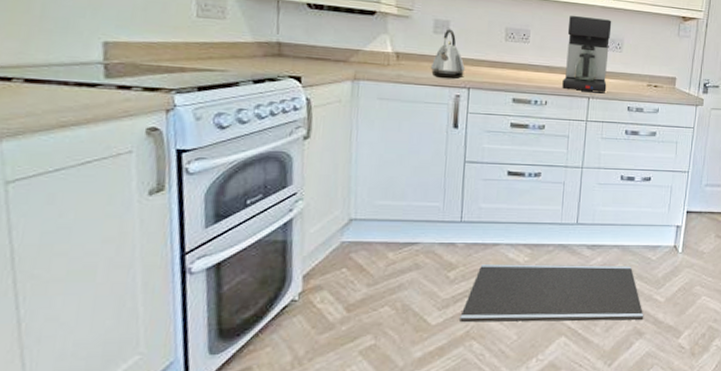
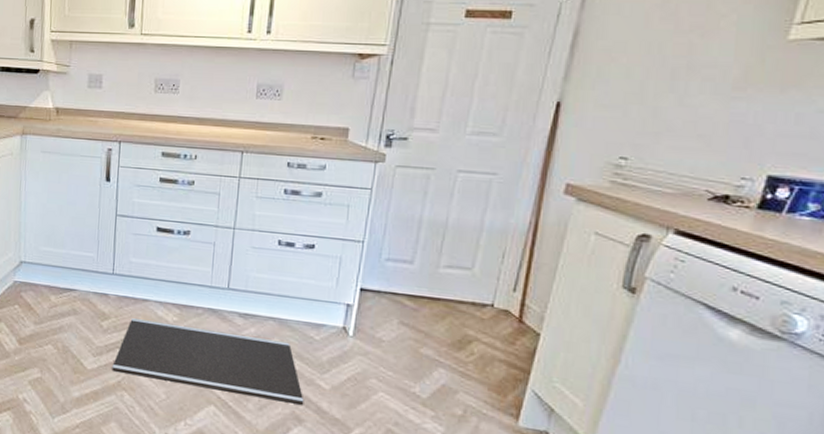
kettle: present [430,29,466,80] -> none [85,83,117,133]
coffee maker: present [562,15,612,94] -> none [213,60,270,147]

